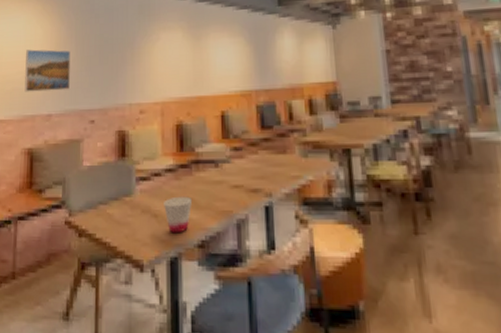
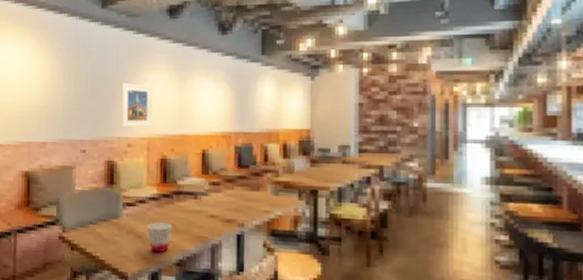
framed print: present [24,49,71,92] -> none [21,81,64,121]
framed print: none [132,44,166,92] -> present [121,82,153,127]

